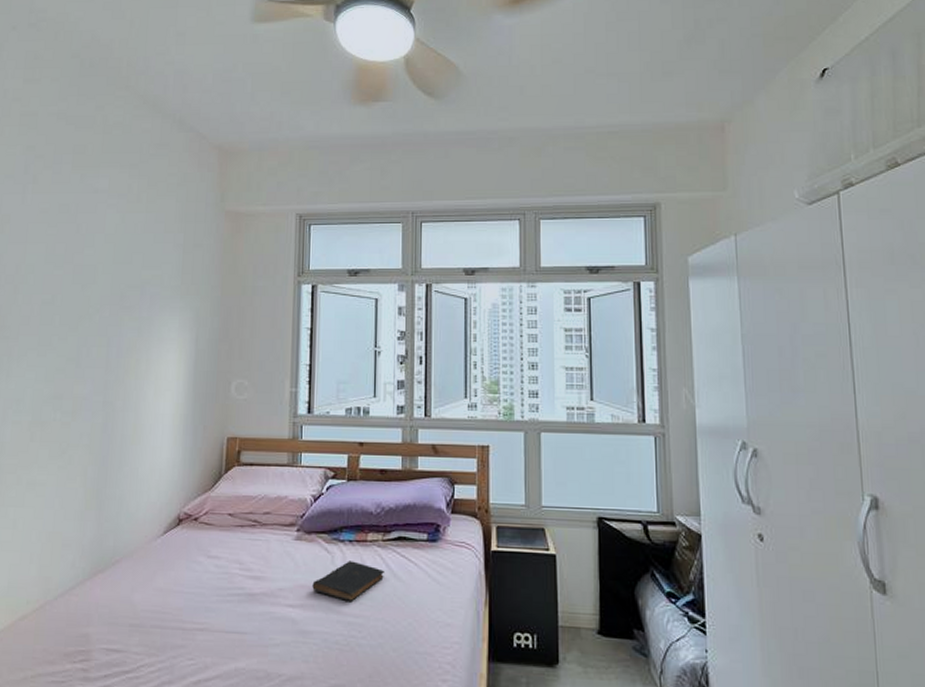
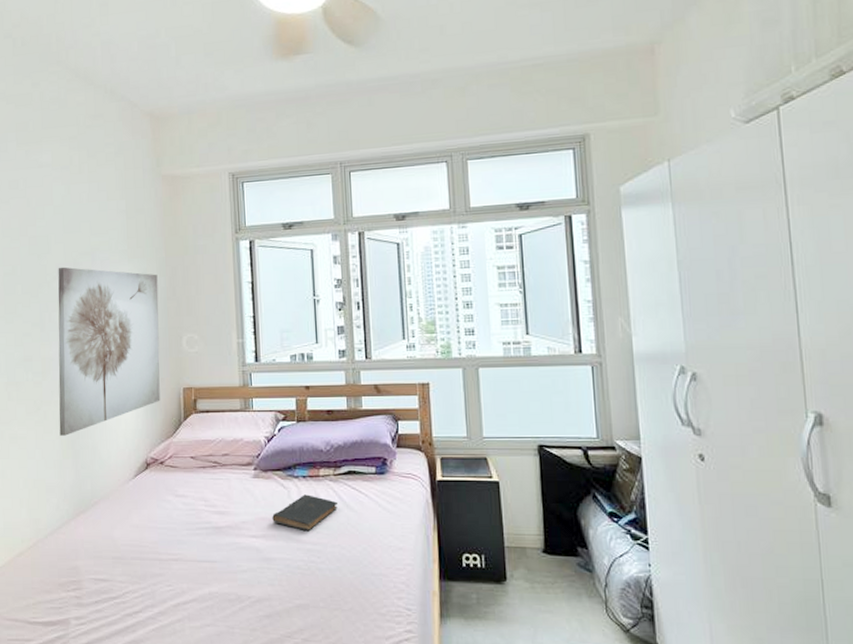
wall art: none [84,299,211,484] -> present [58,267,160,436]

